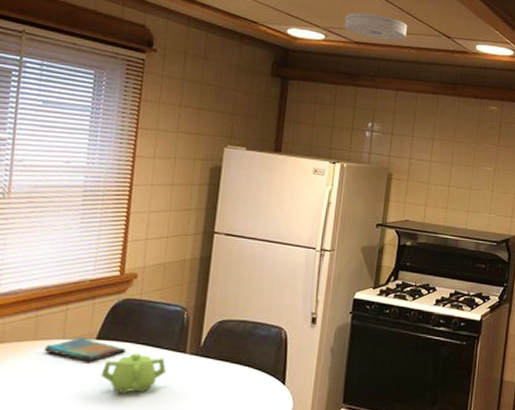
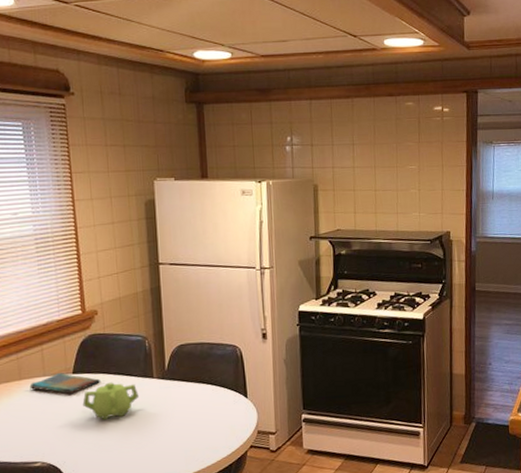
smoke detector: present [344,12,408,41] -> none [248,23,312,49]

